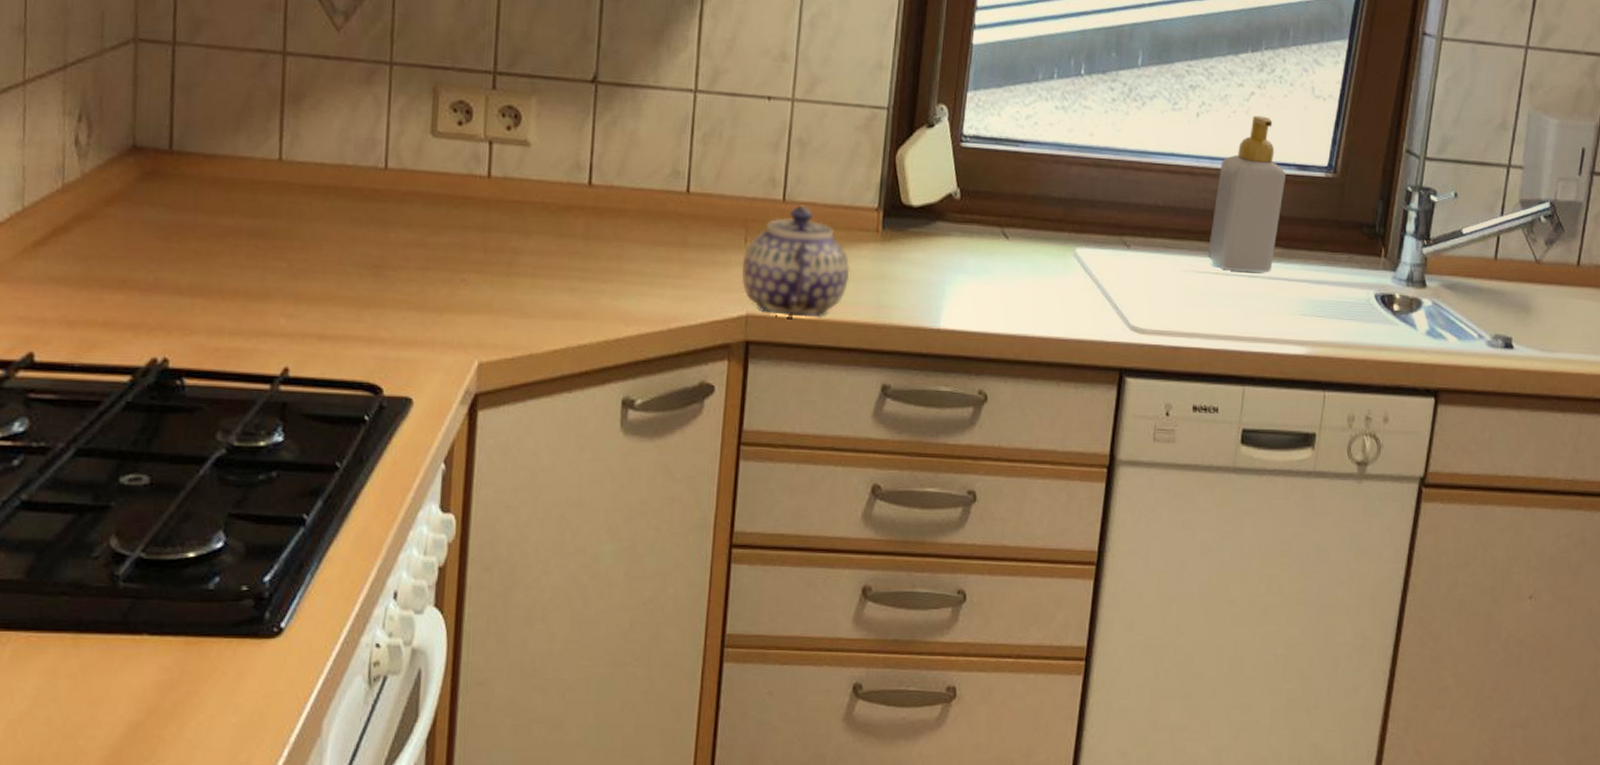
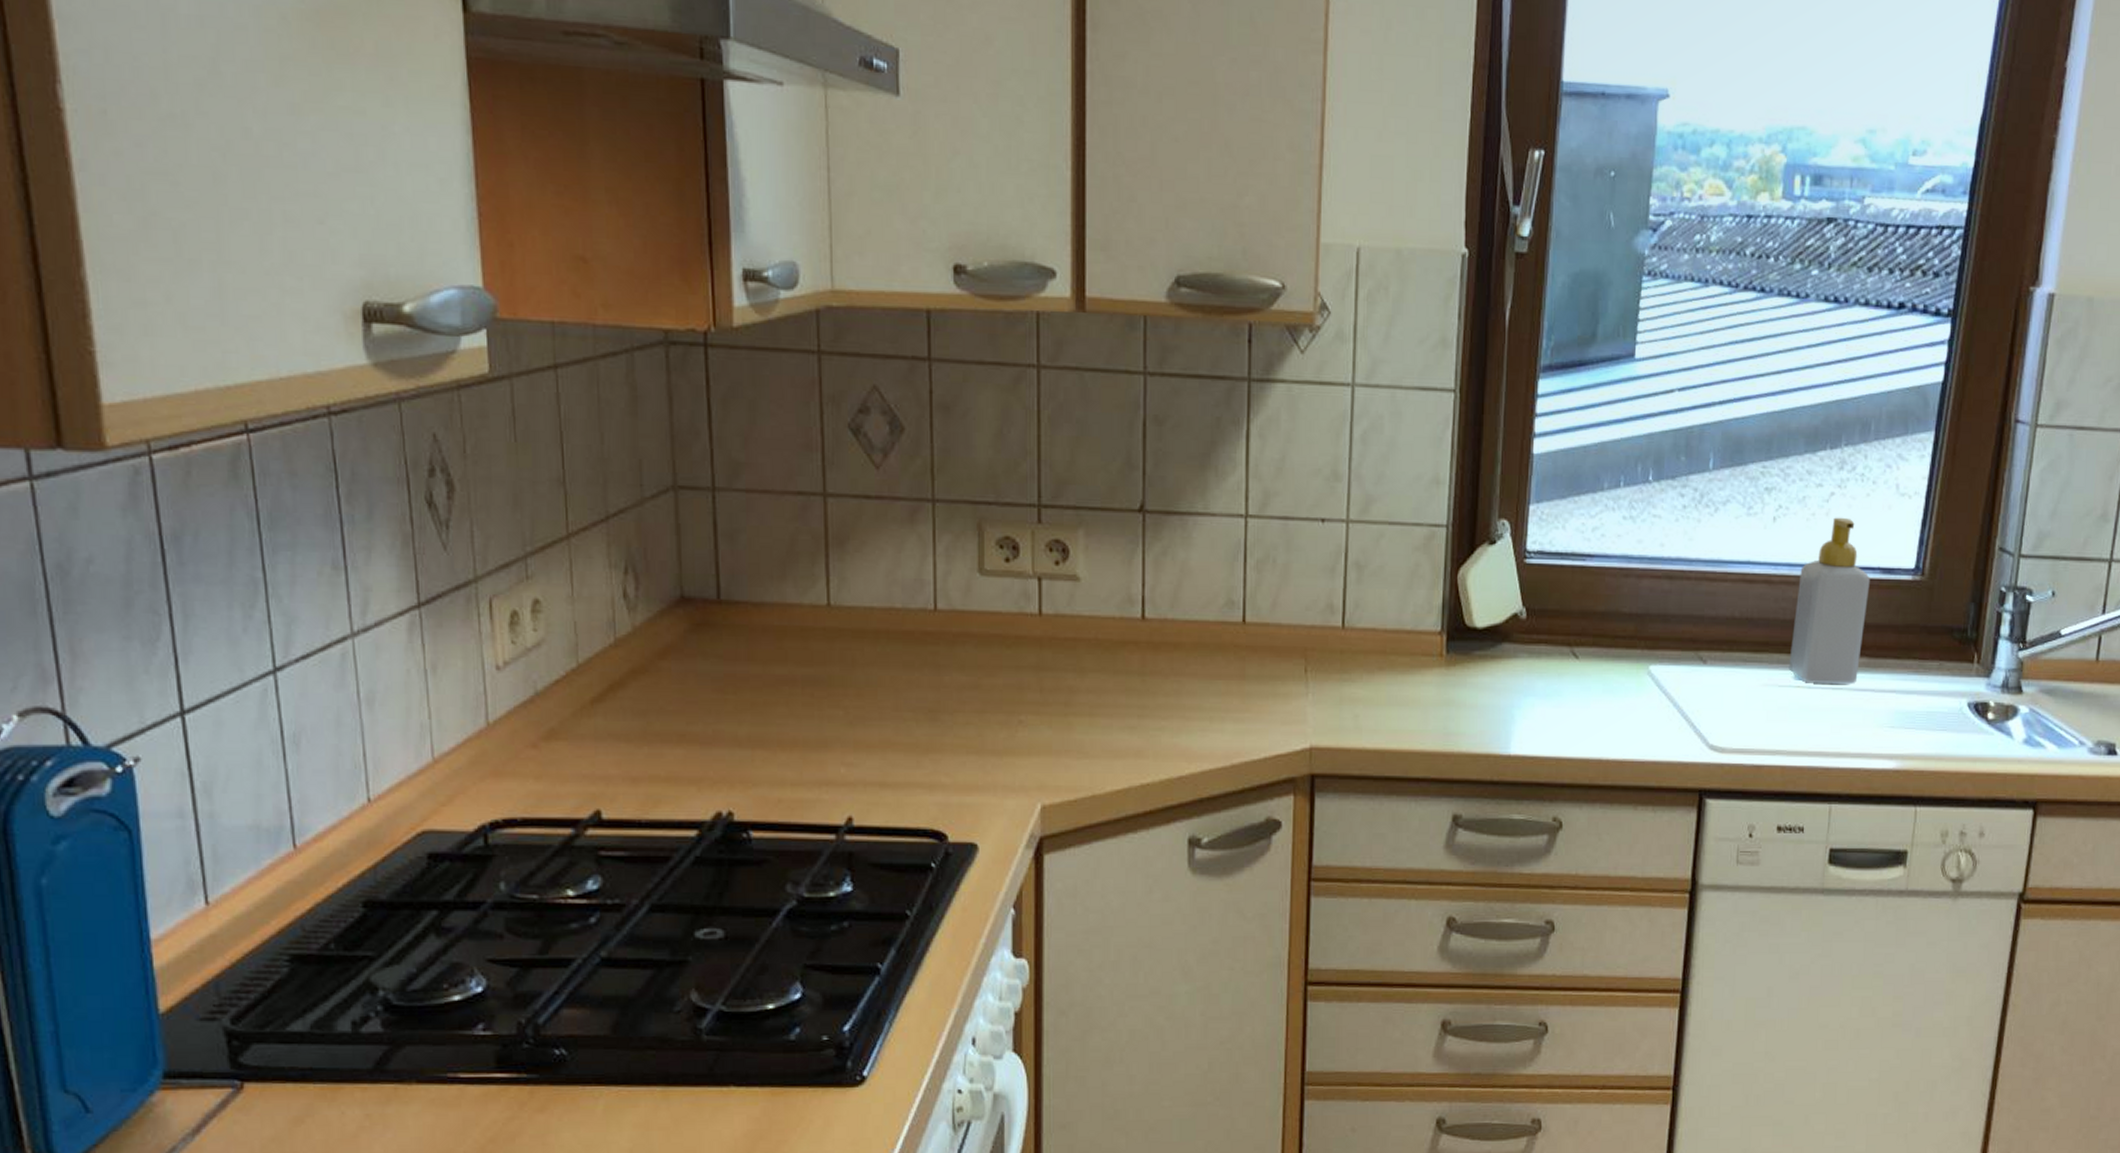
teapot: present [741,205,850,317] -> none [1303,631,1415,748]

